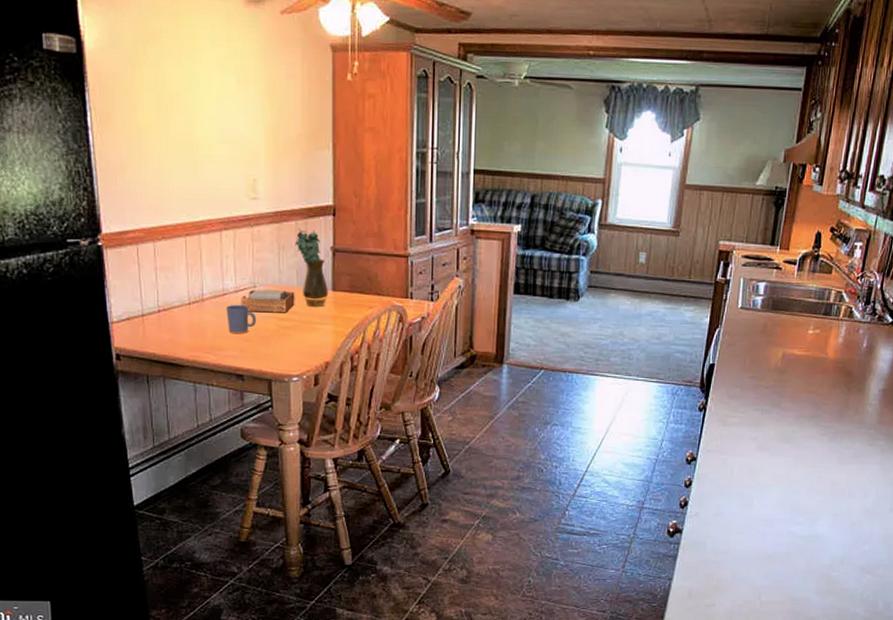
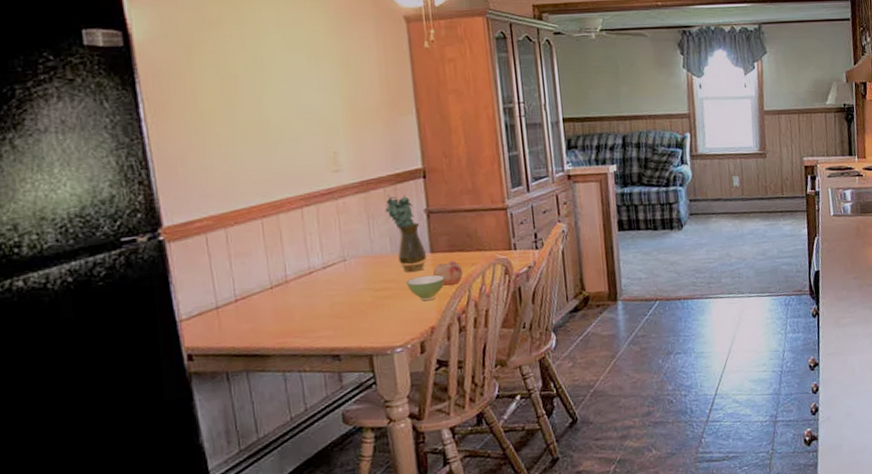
mug: present [226,304,257,334] -> none [314,280,350,313]
napkin holder: present [241,289,295,313] -> none [330,259,391,288]
bowl: none [307,312,343,337] -> present [405,274,446,302]
fruit: none [333,301,360,325] -> present [433,260,463,286]

